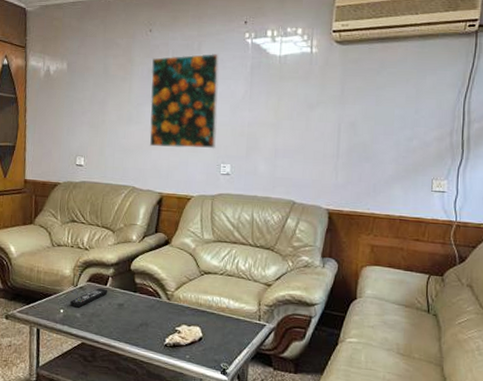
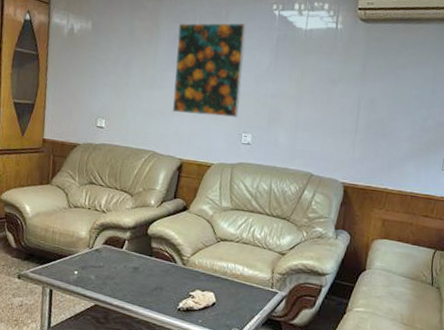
remote control: present [69,288,108,308] -> none [84,251,124,270]

